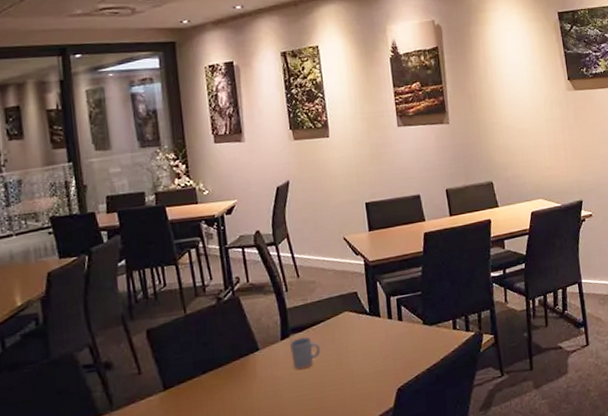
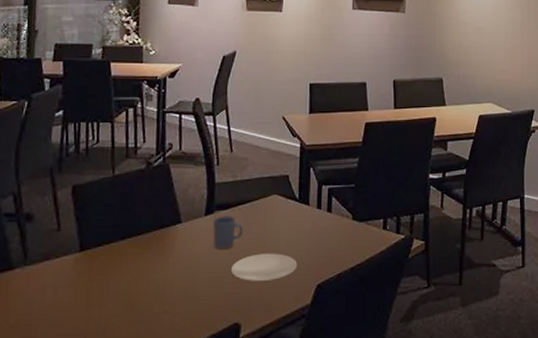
plate: none [314,365,377,396] -> present [231,253,298,282]

